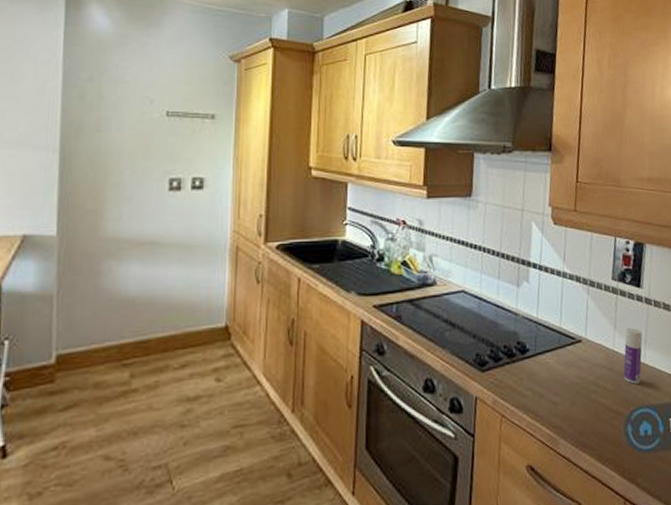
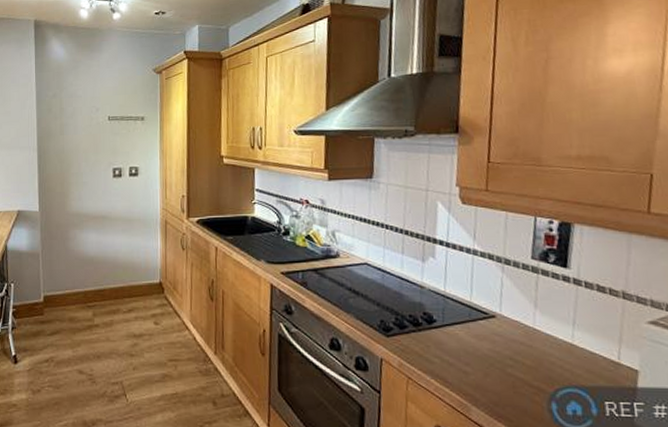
bottle: present [623,328,643,384] -> none [546,308,570,364]

